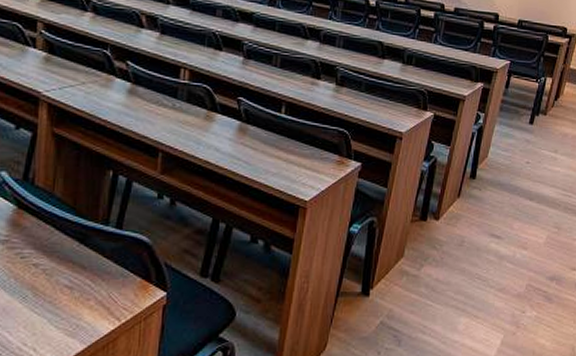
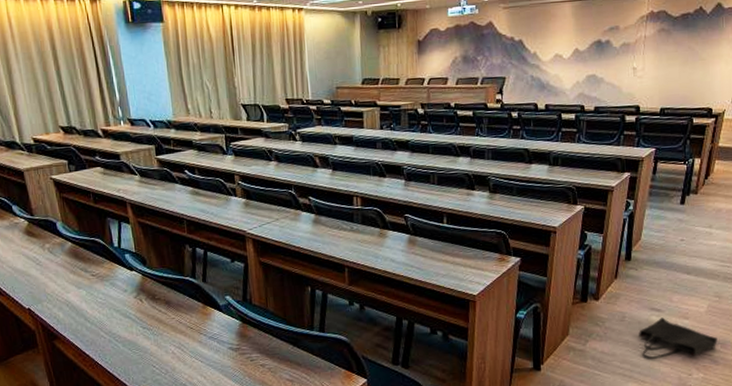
tote bag: none [476,245,553,293] -> present [639,317,718,360]

